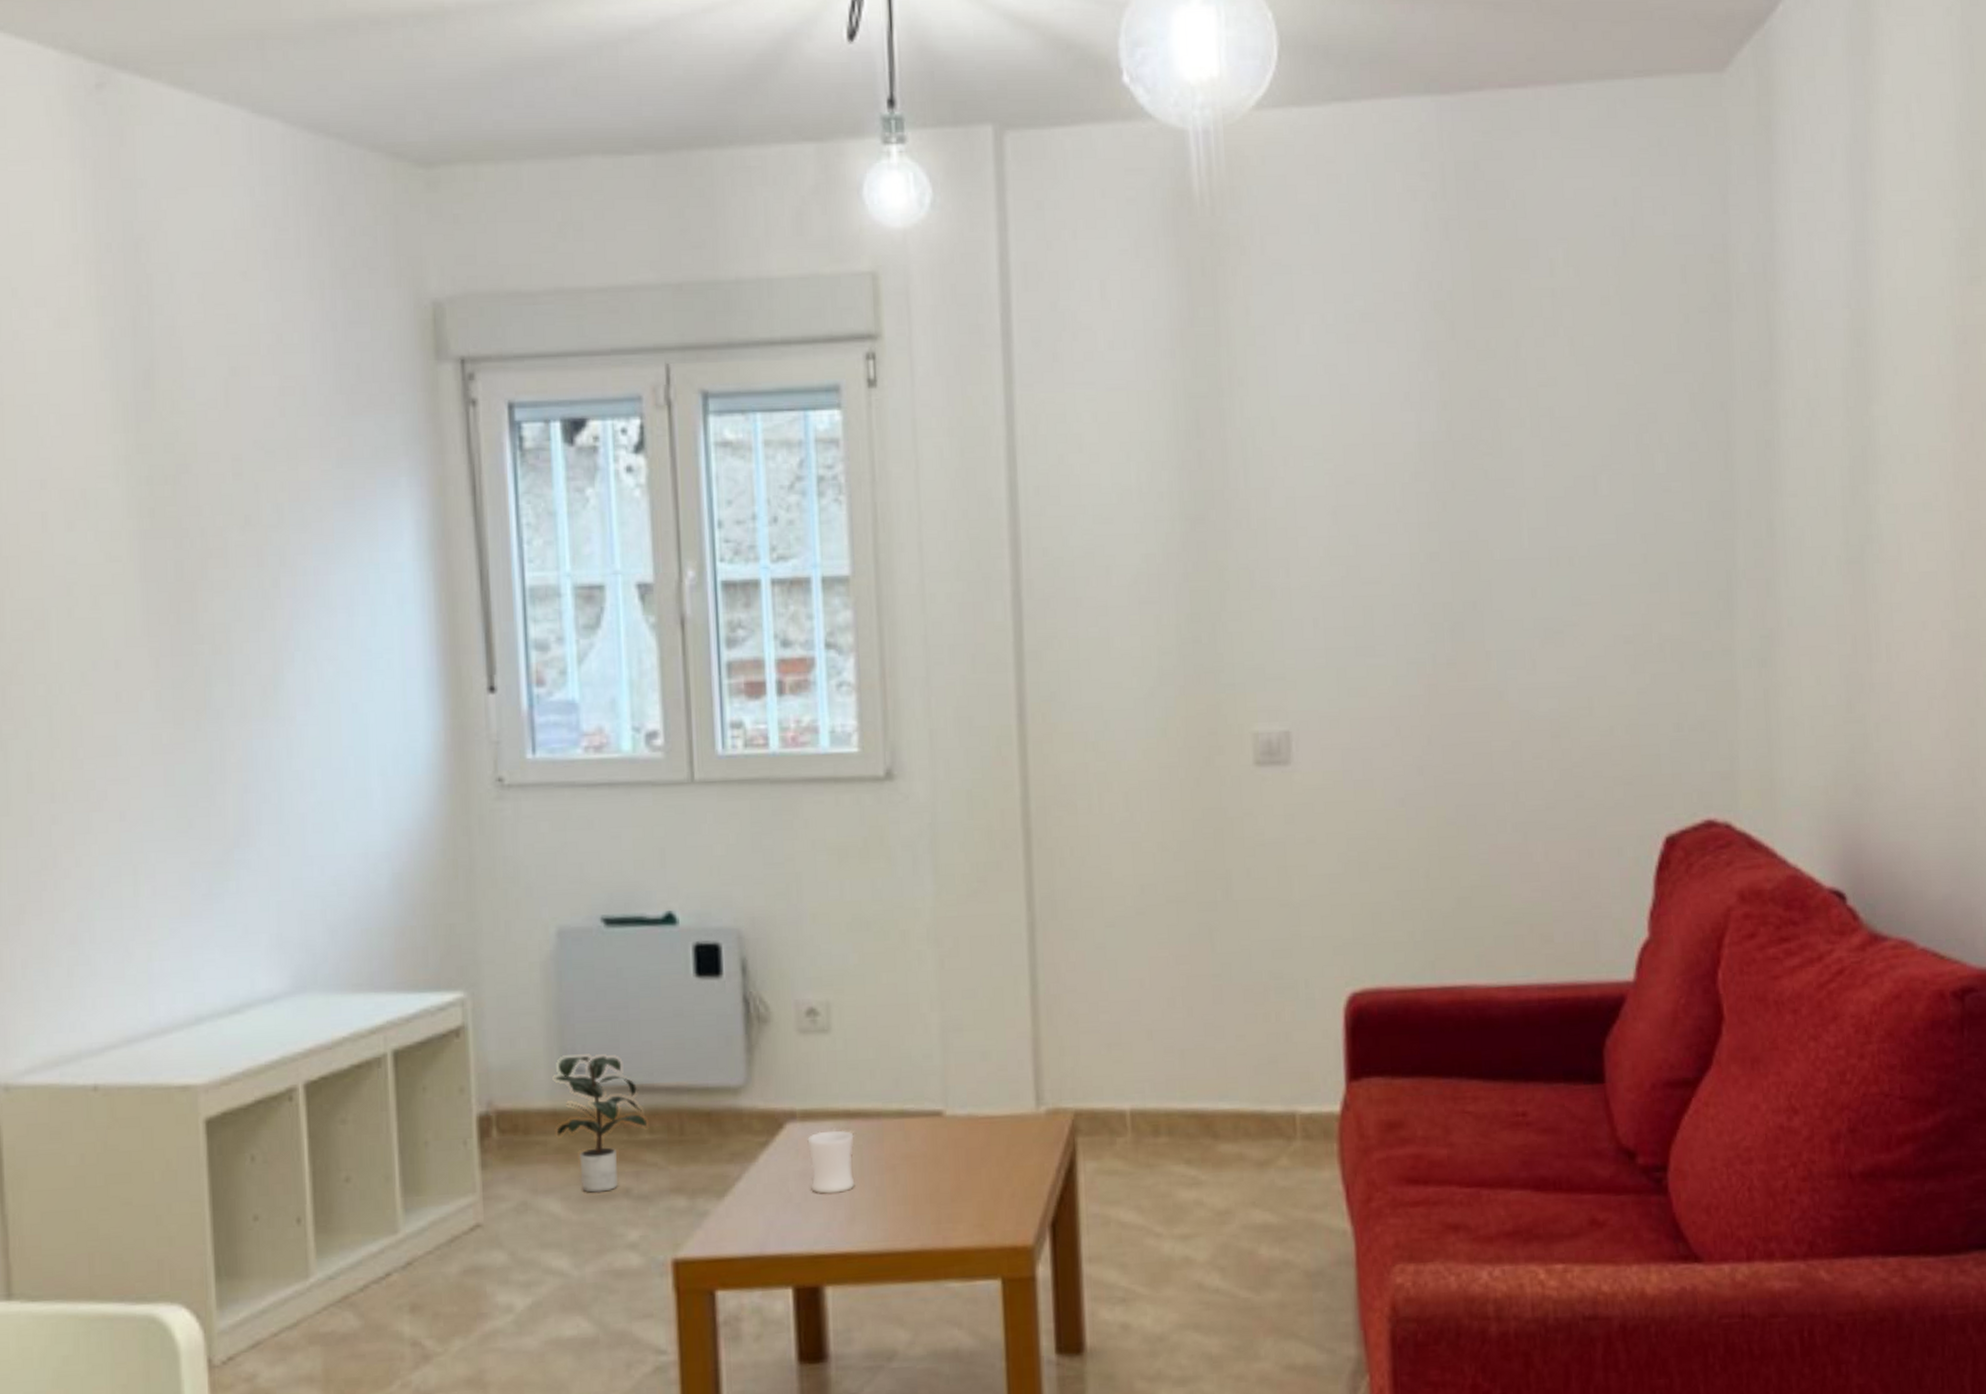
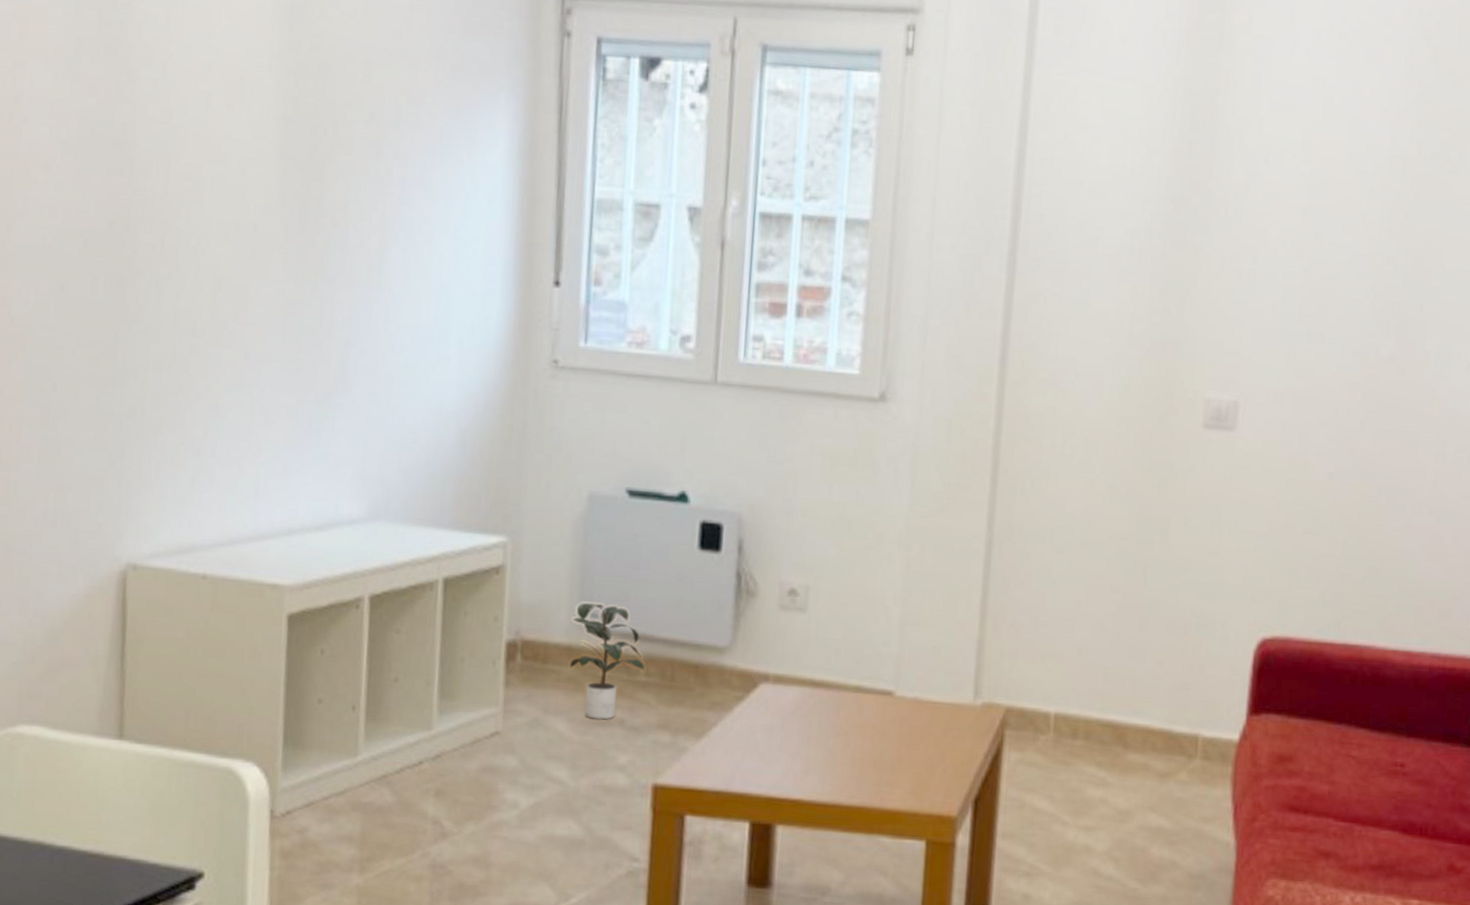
mug: present [807,1130,855,1194] -> none [776,694,816,749]

